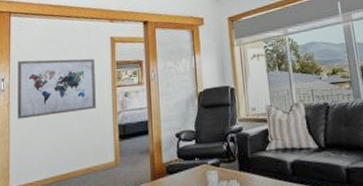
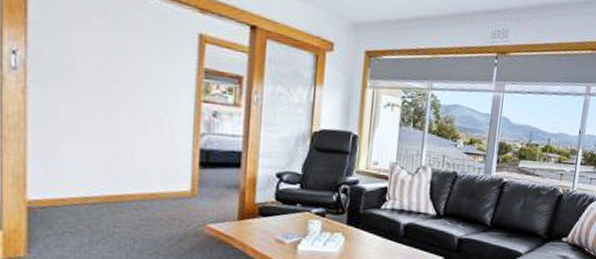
wall art: present [17,58,96,119] -> none [40,30,172,124]

